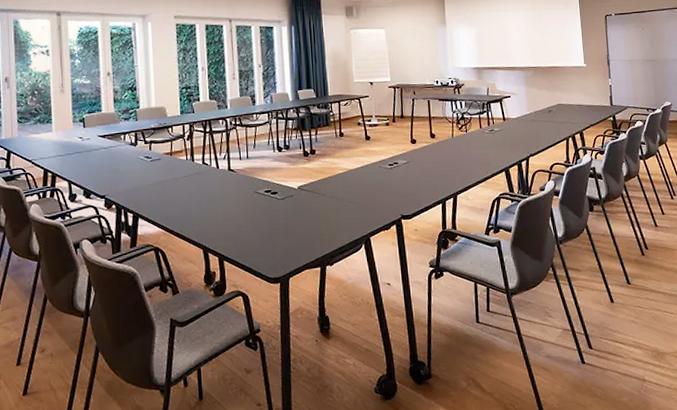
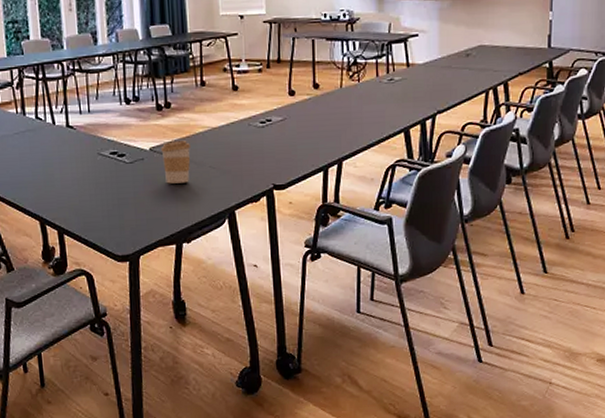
coffee cup: none [307,180,332,216] -> present [161,141,191,184]

